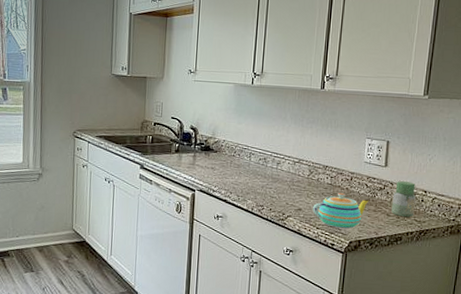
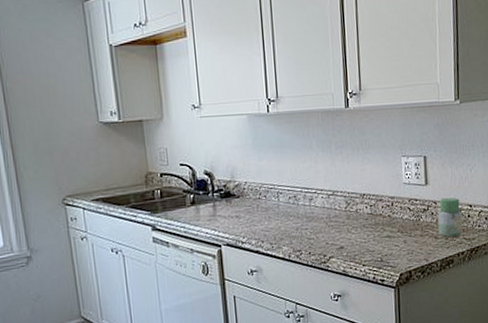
teapot: present [313,192,370,229] -> none [356,221,415,262]

